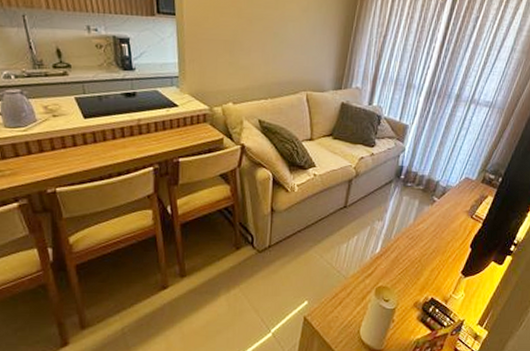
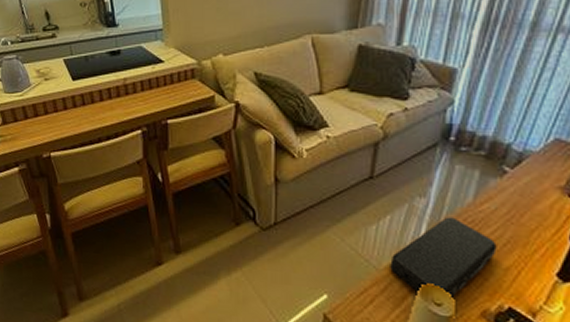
power bank: none [355,235,427,296] -> present [390,217,497,299]

